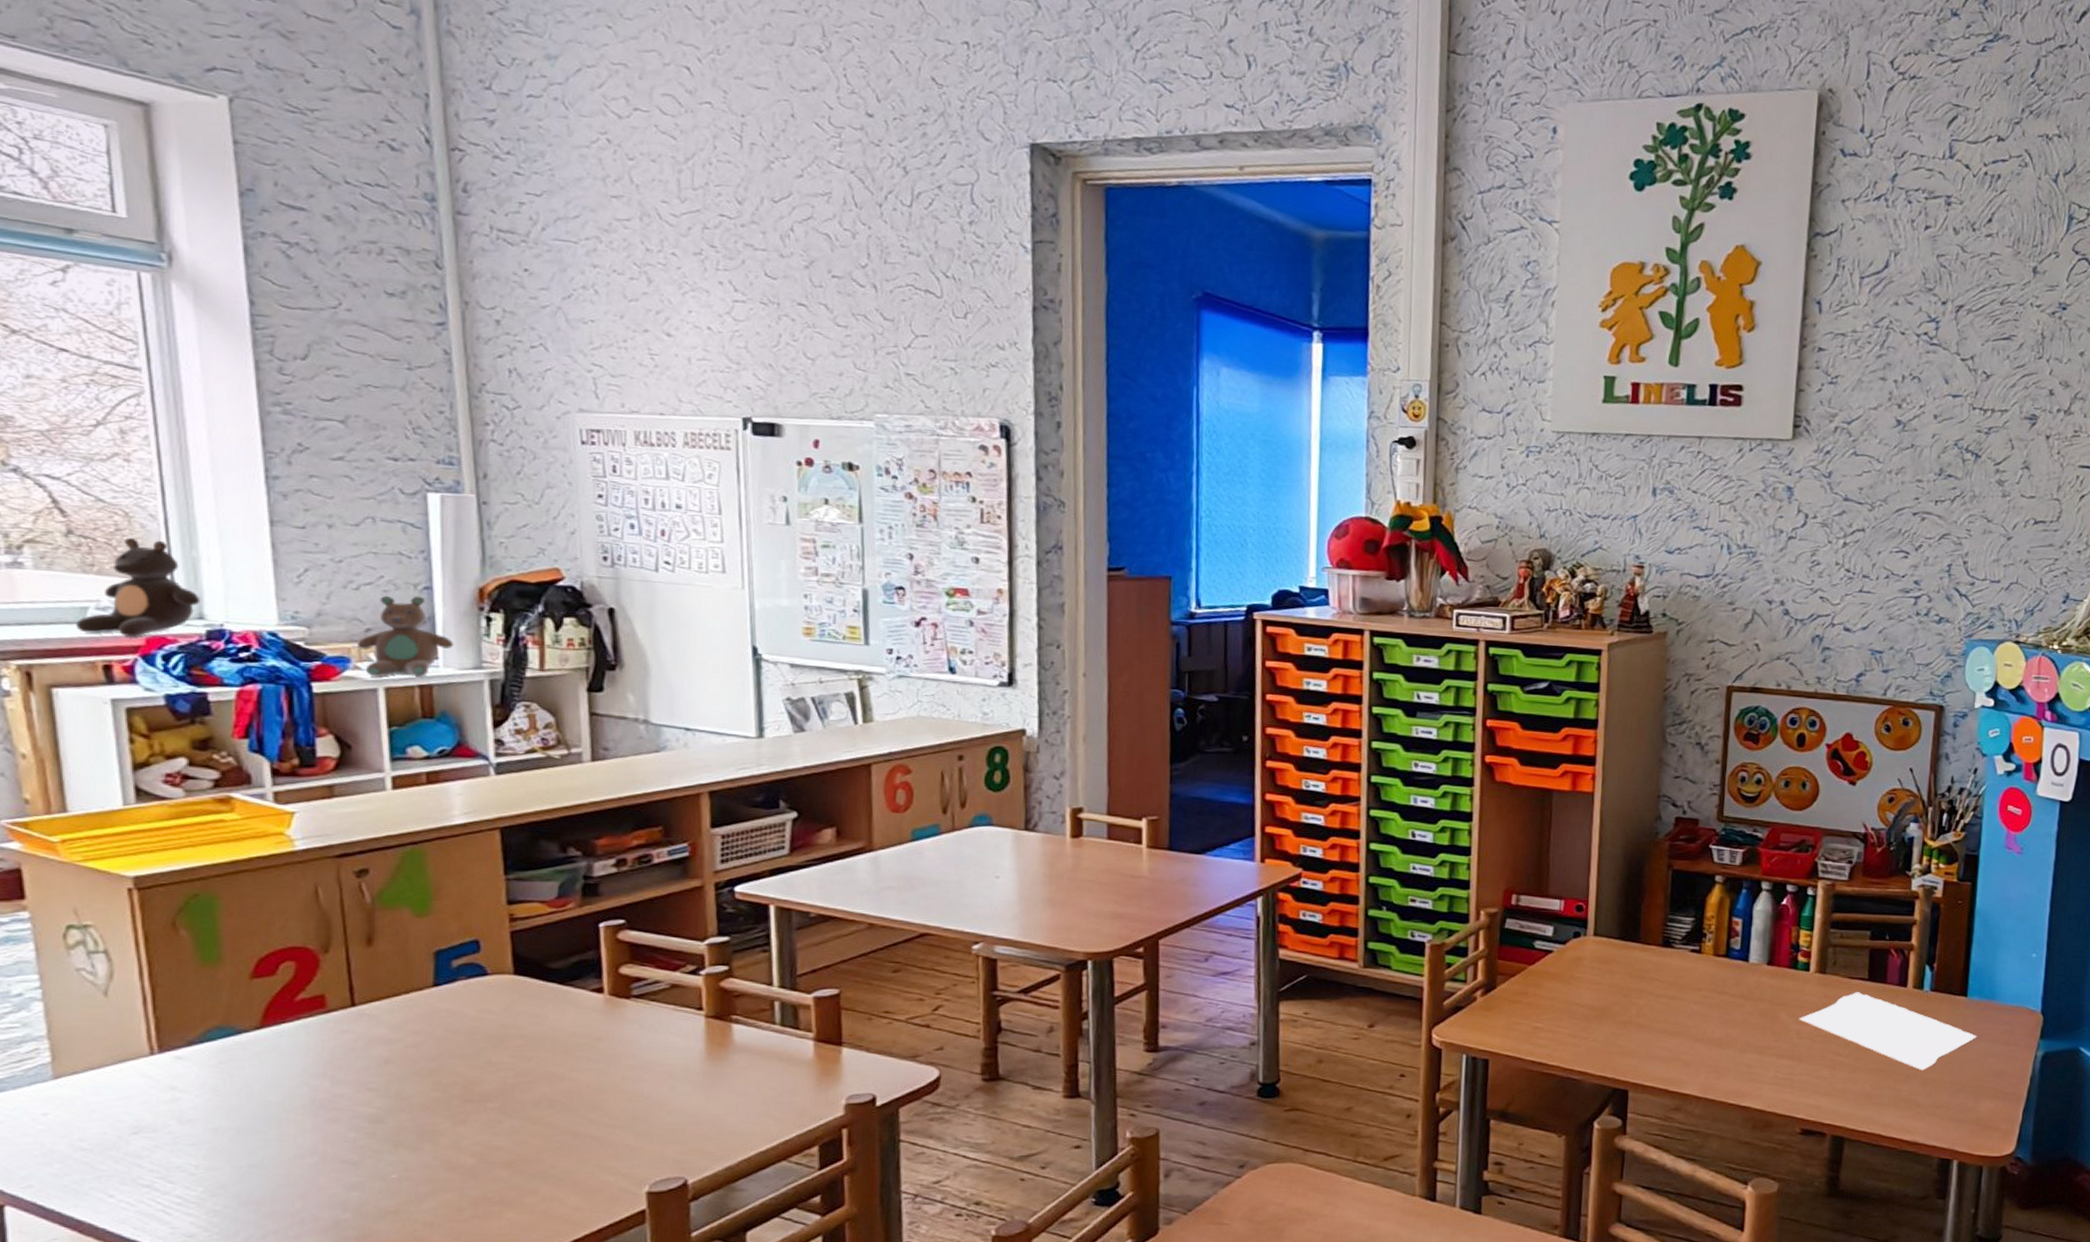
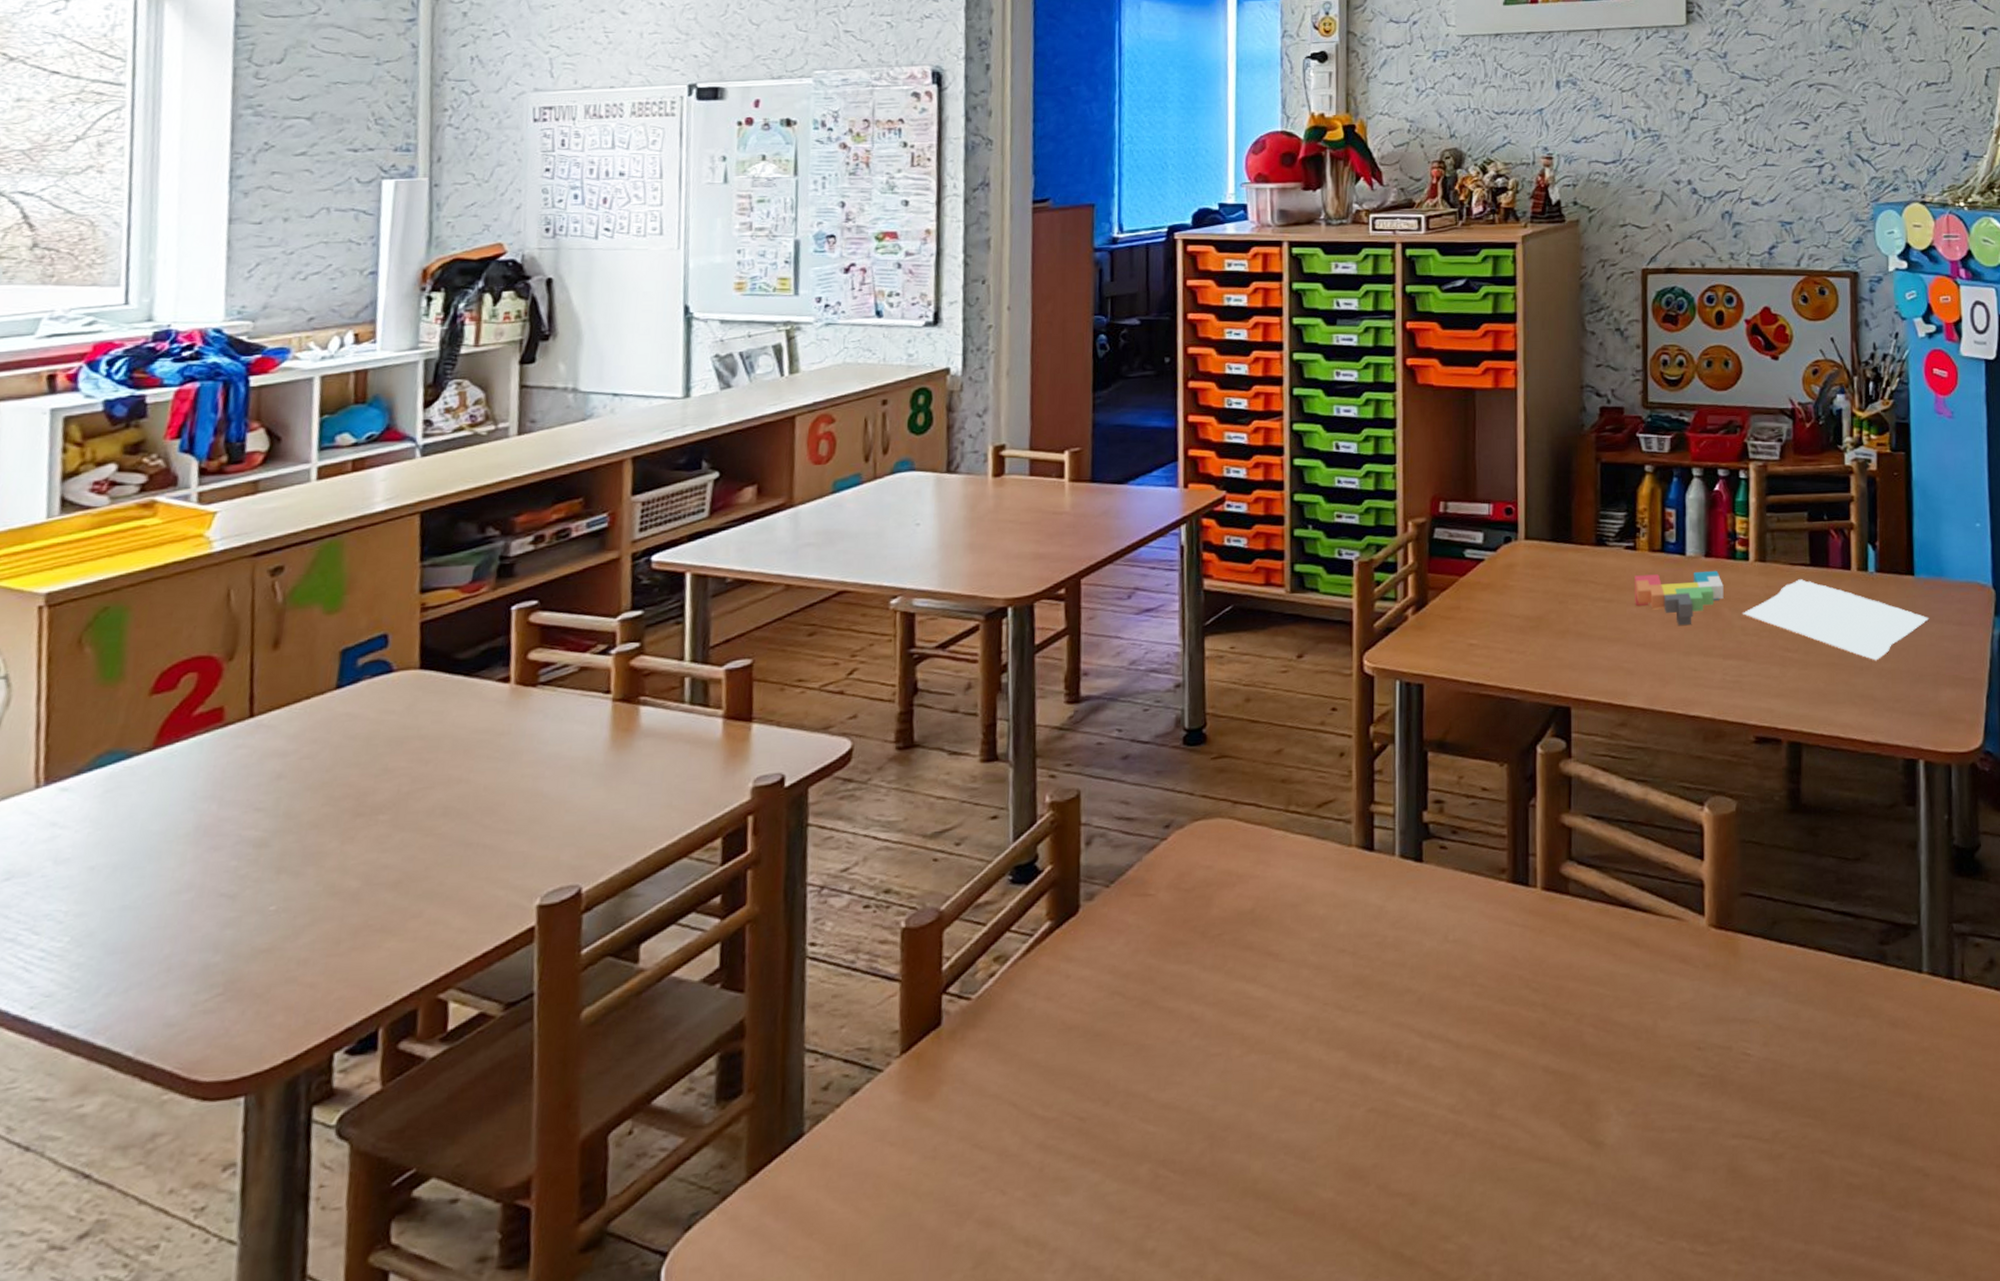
teddy bear: present [76,537,201,637] -> none [27,245,152,344]
stuffed toy: present [356,595,454,677] -> none [298,281,393,366]
puzzle: none [1696,977,1783,1025] -> present [1635,570,1724,625]

